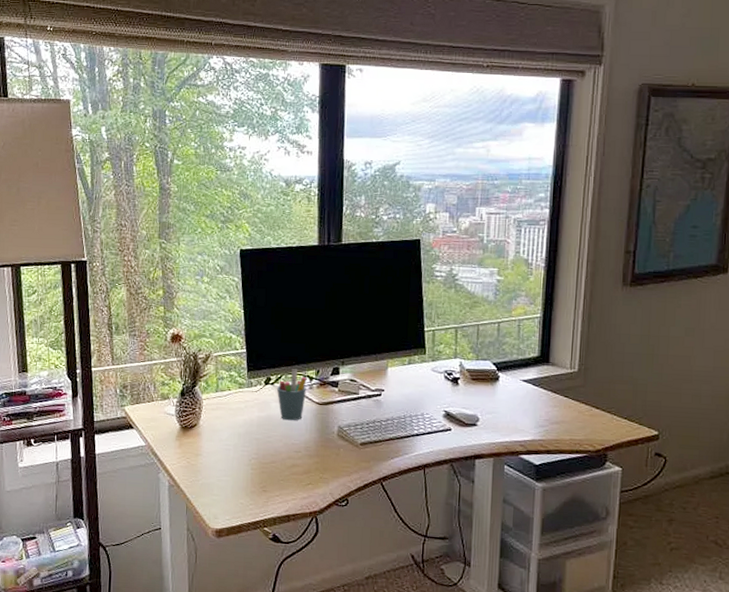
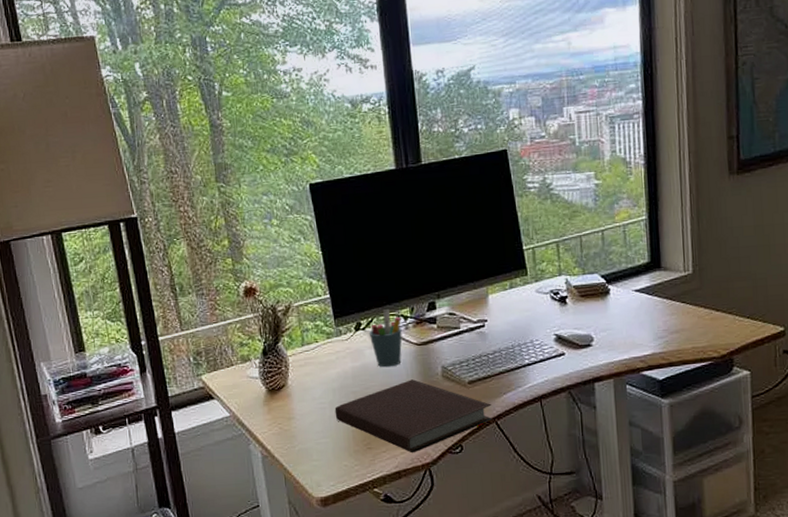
notebook: none [238,434,379,501] -> present [334,379,493,453]

